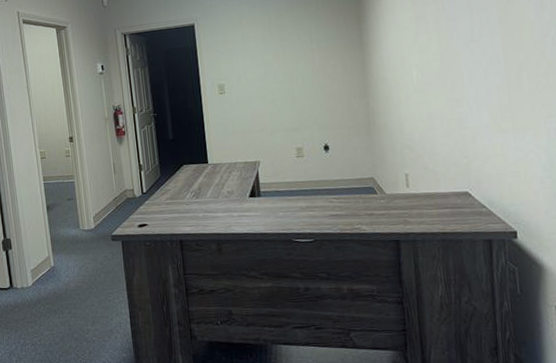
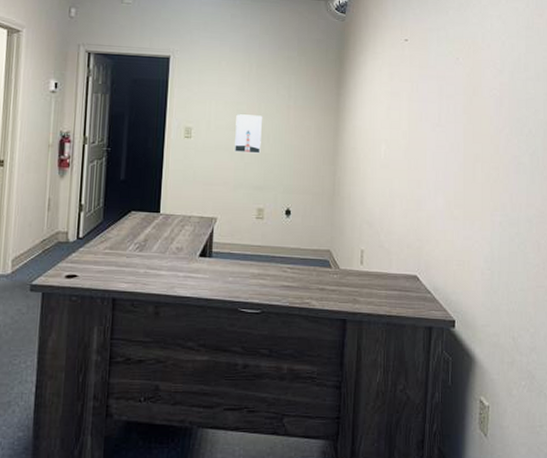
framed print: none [263,62,292,100] -> present [235,114,263,154]

